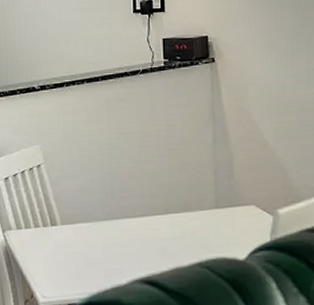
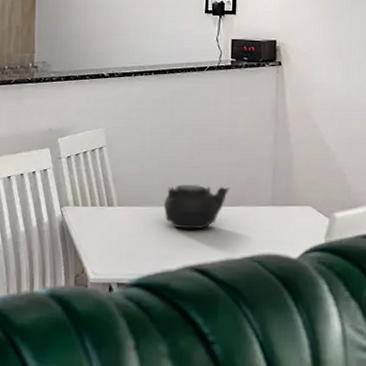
teapot: none [107,193,173,242] -> present [163,184,230,229]

